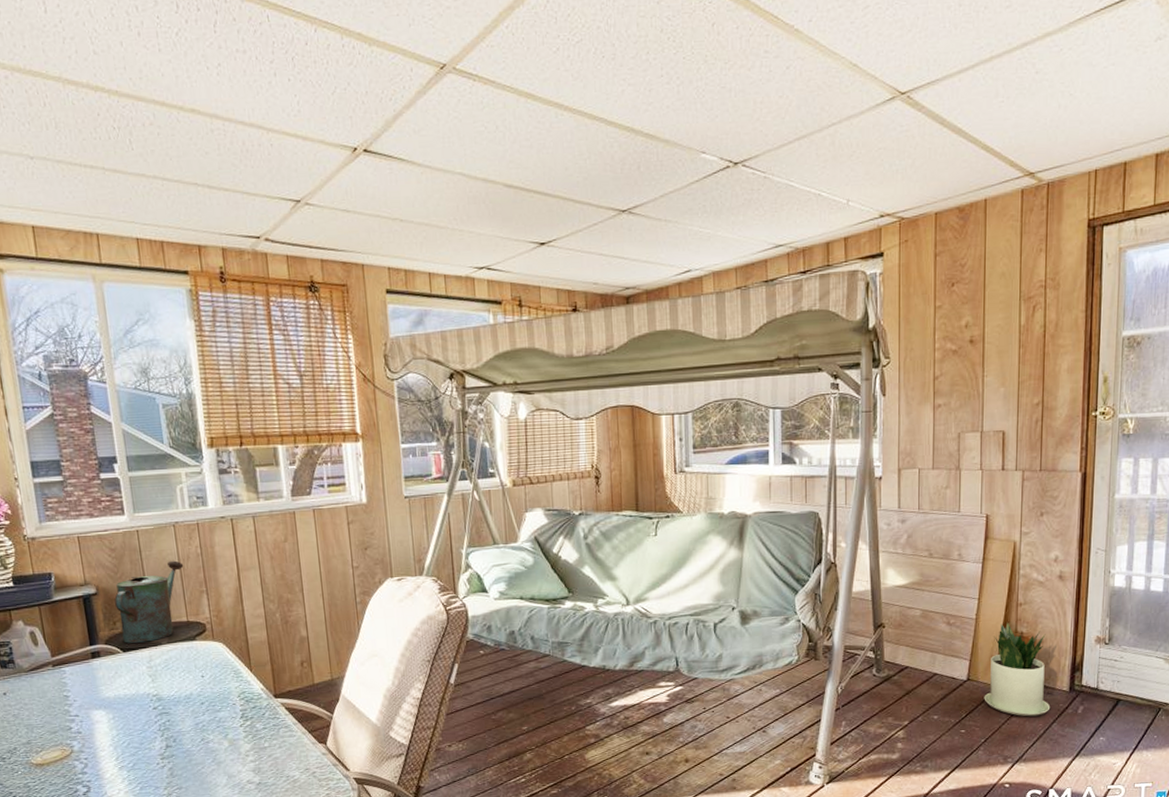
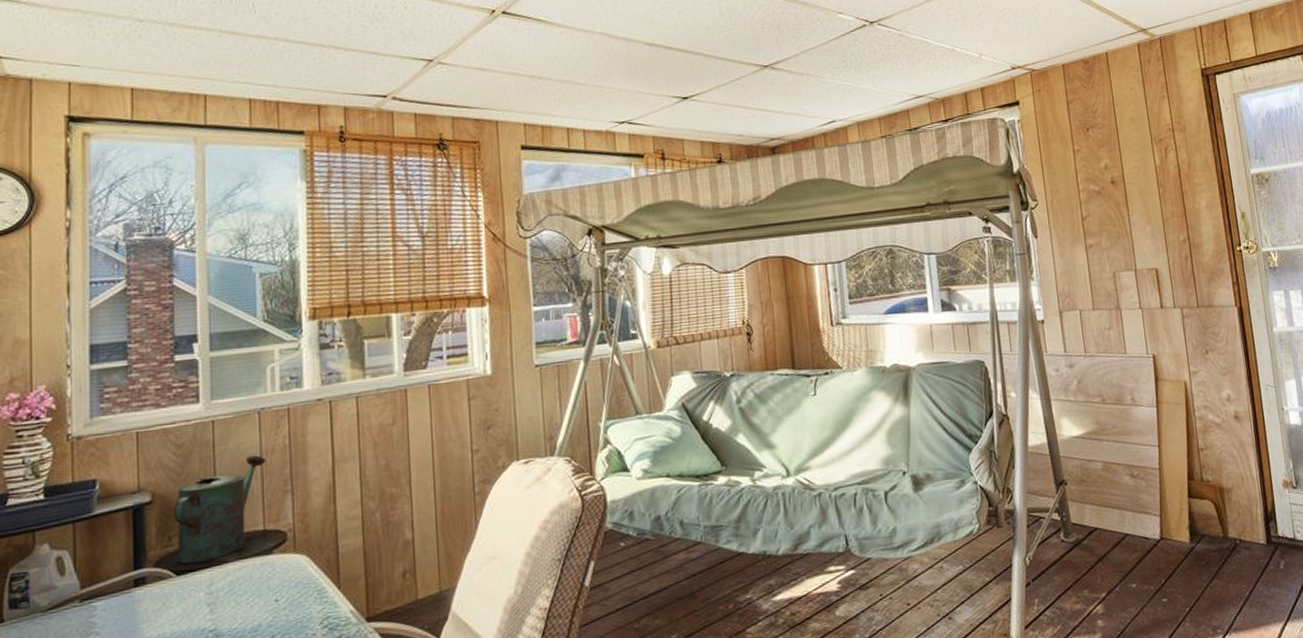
planter: present [984,623,1051,717] -> none [1180,471,1251,577]

